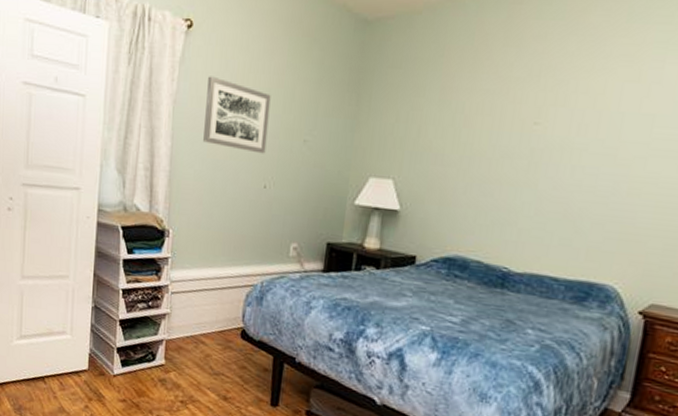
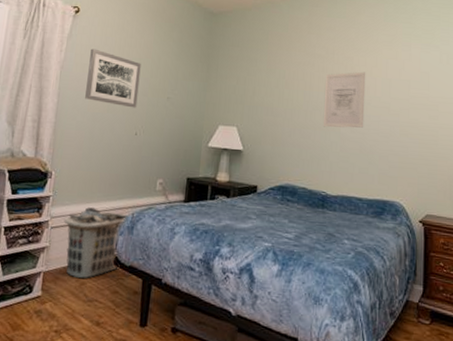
clothes hamper: none [185,272,258,351] -> present [64,207,129,279]
wall art: none [512,101,587,184] -> present [322,71,366,128]

